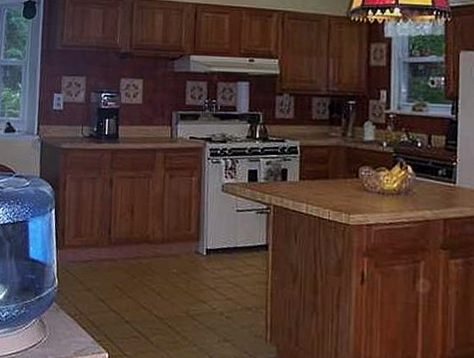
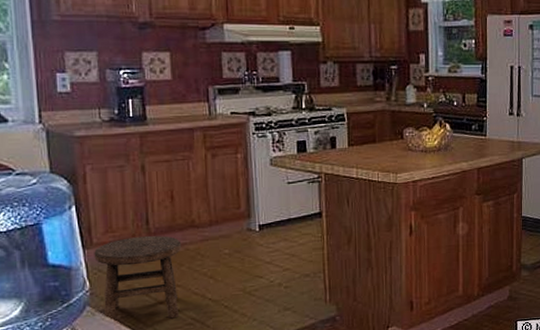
stool: none [64,244,136,329] -> present [94,235,182,321]

